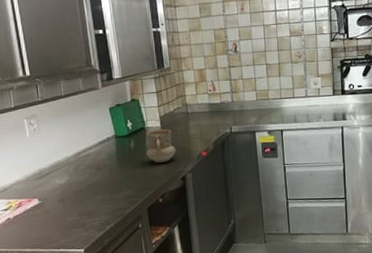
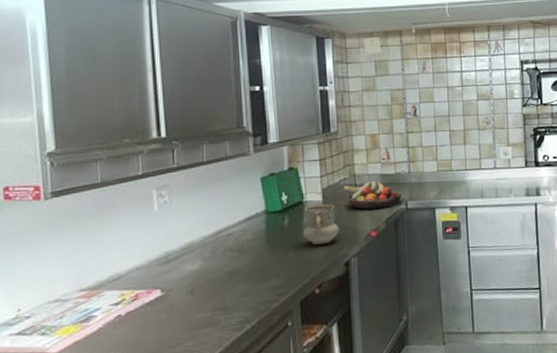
fruit bowl: none [177,109,227,134] -> present [343,180,402,210]

